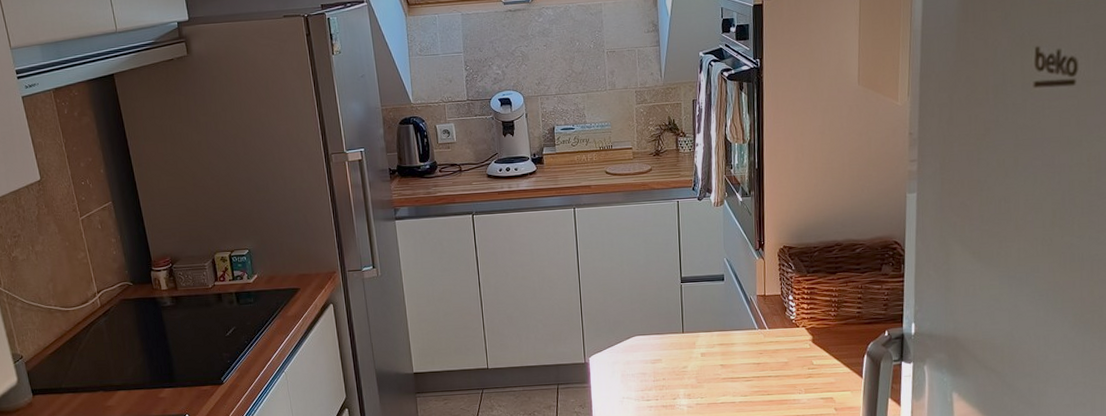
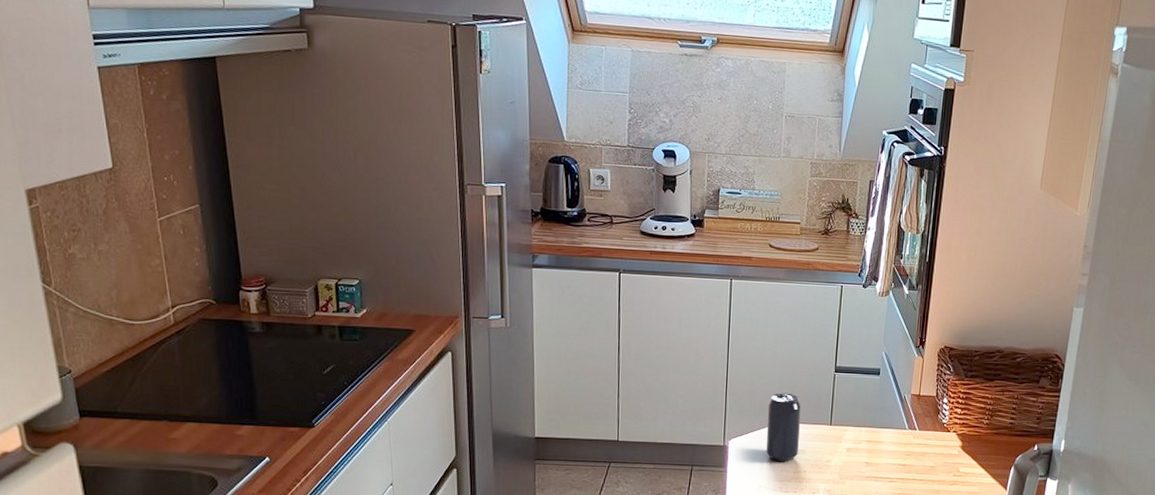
beverage can: none [622,307,655,372] -> present [766,392,801,461]

